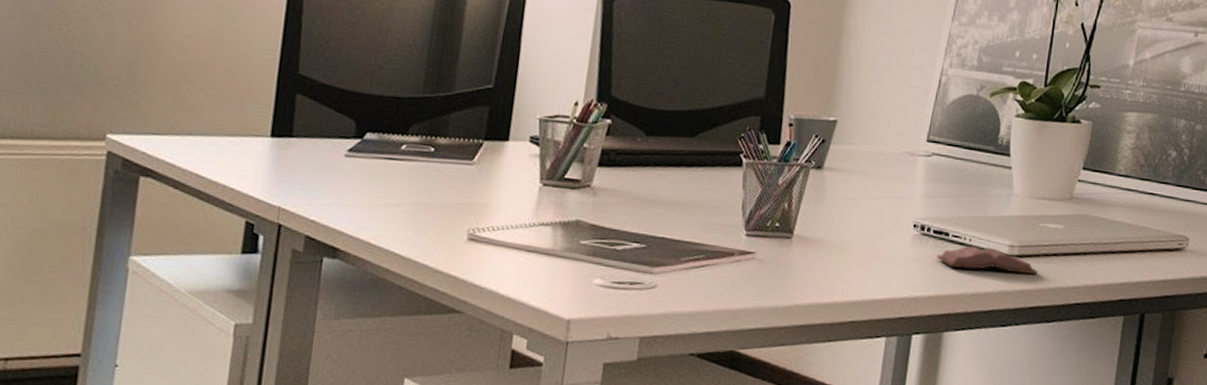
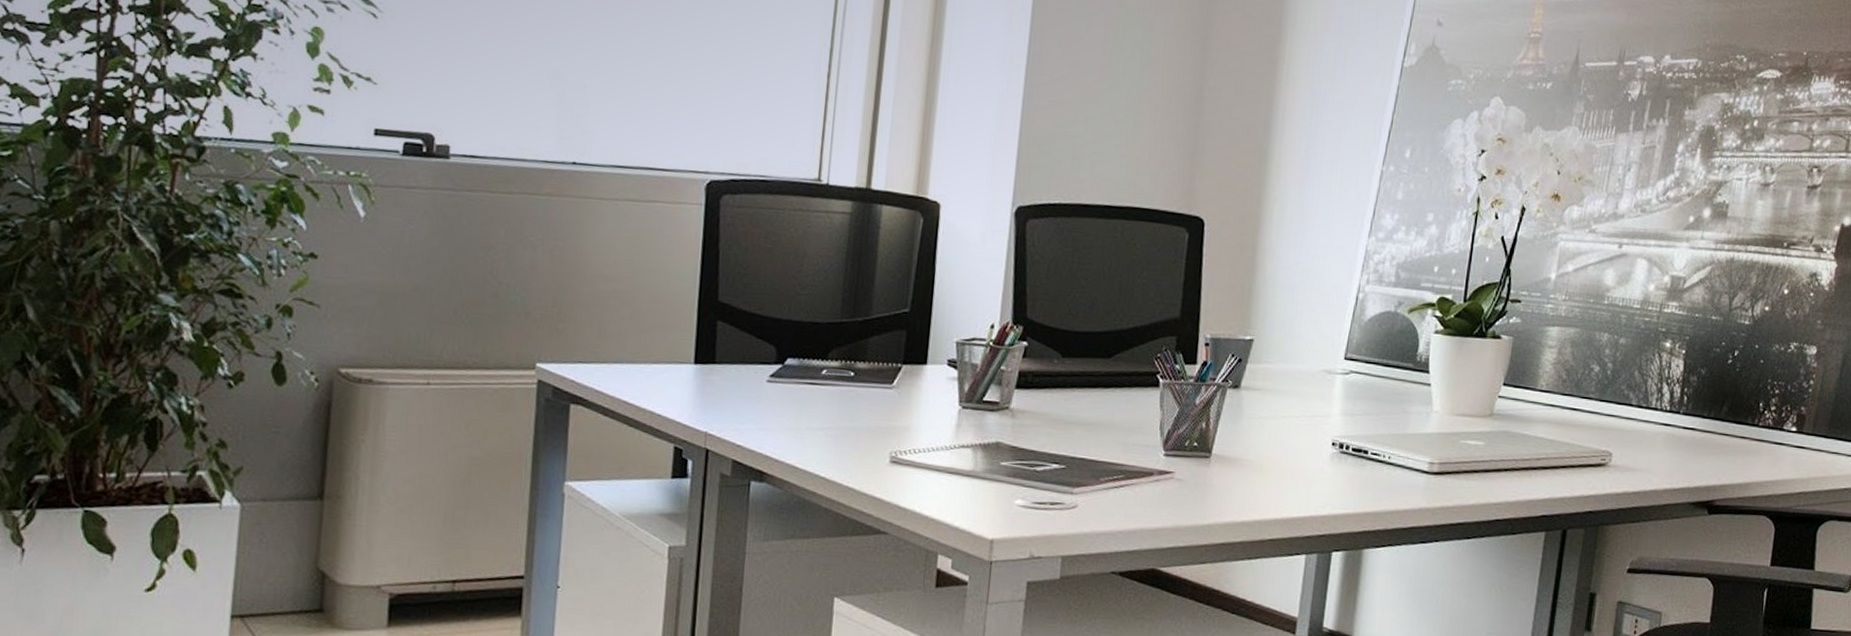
book: present [936,246,1038,275] -> none [1355,463,1458,492]

